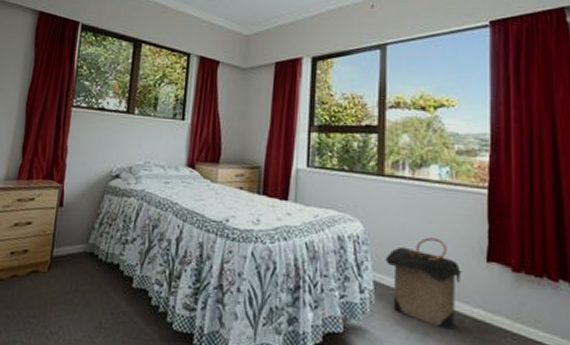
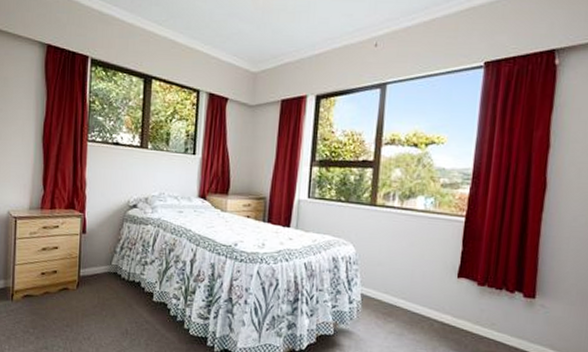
laundry hamper: present [385,237,462,330] -> none [372,258,436,331]

